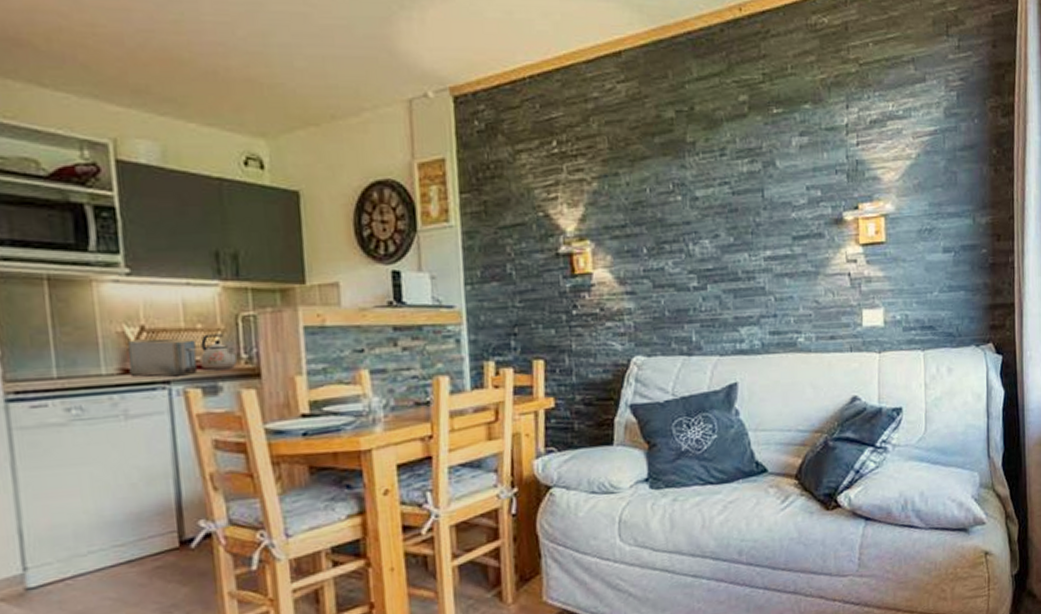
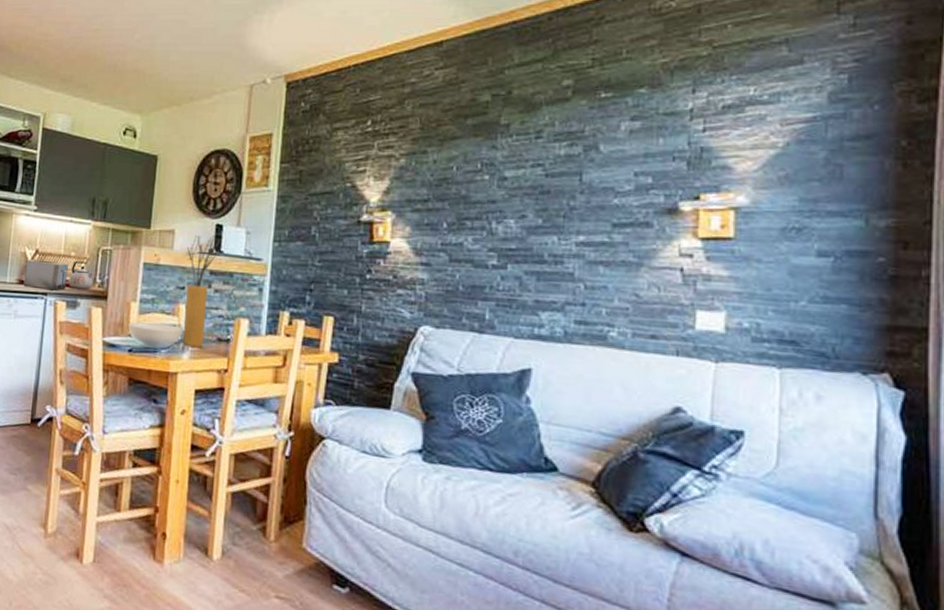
bowl: none [297,396,370,428] -> present [128,322,183,349]
vase: none [358,284,404,419] -> present [182,235,223,348]

